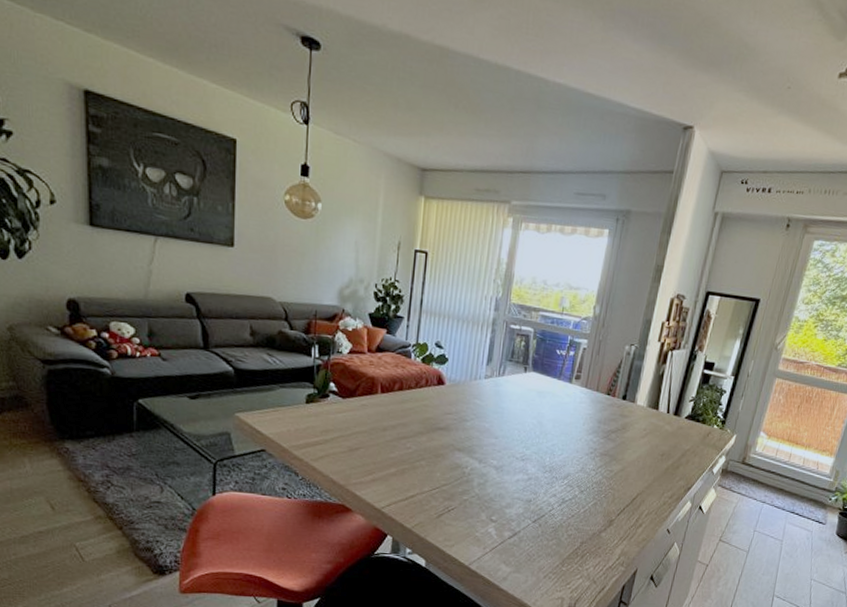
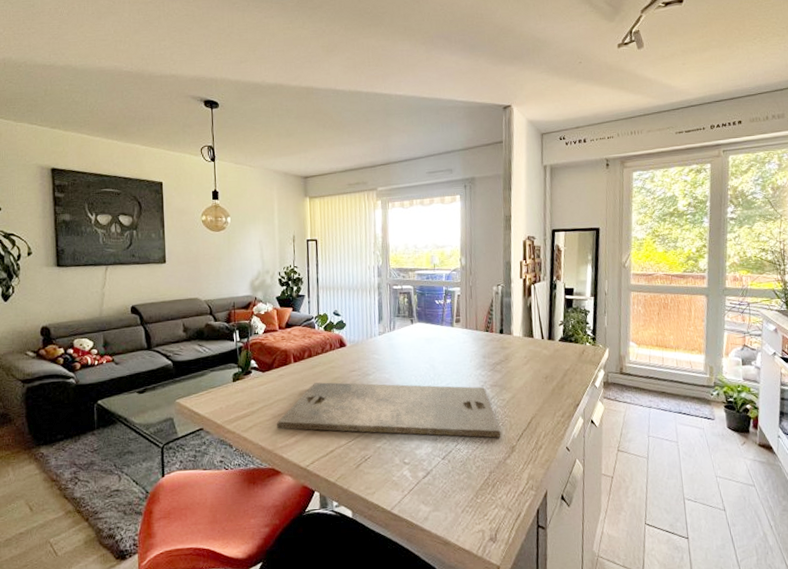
cutting board: none [351,419,602,509] -> present [276,382,502,438]

